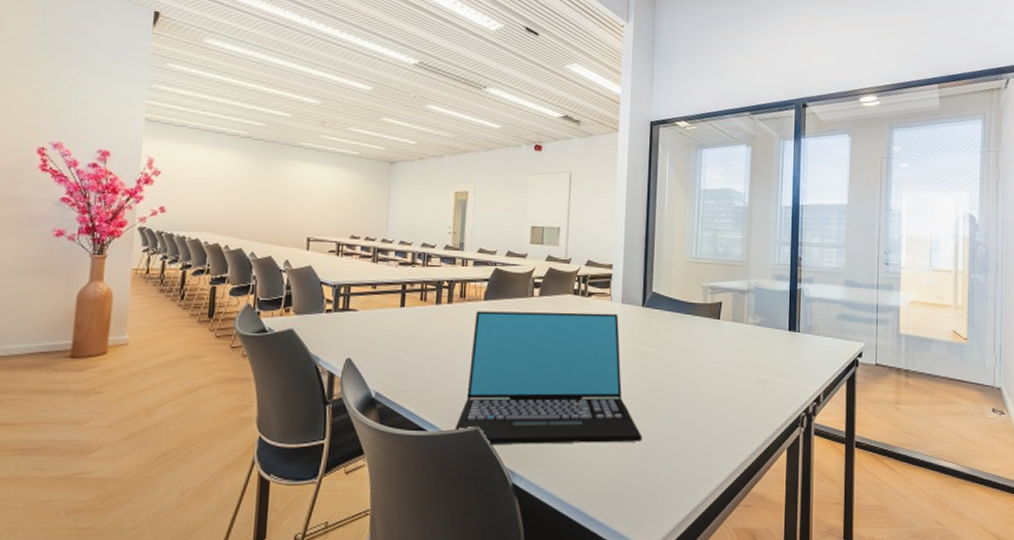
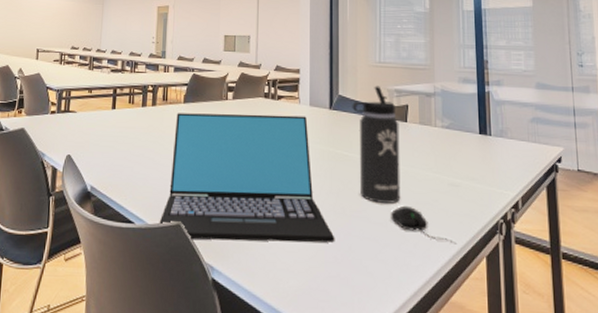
thermos bottle: none [665,282,712,401] -> present [352,86,401,204]
computer mouse: none [698,402,761,438] -> present [390,205,458,244]

